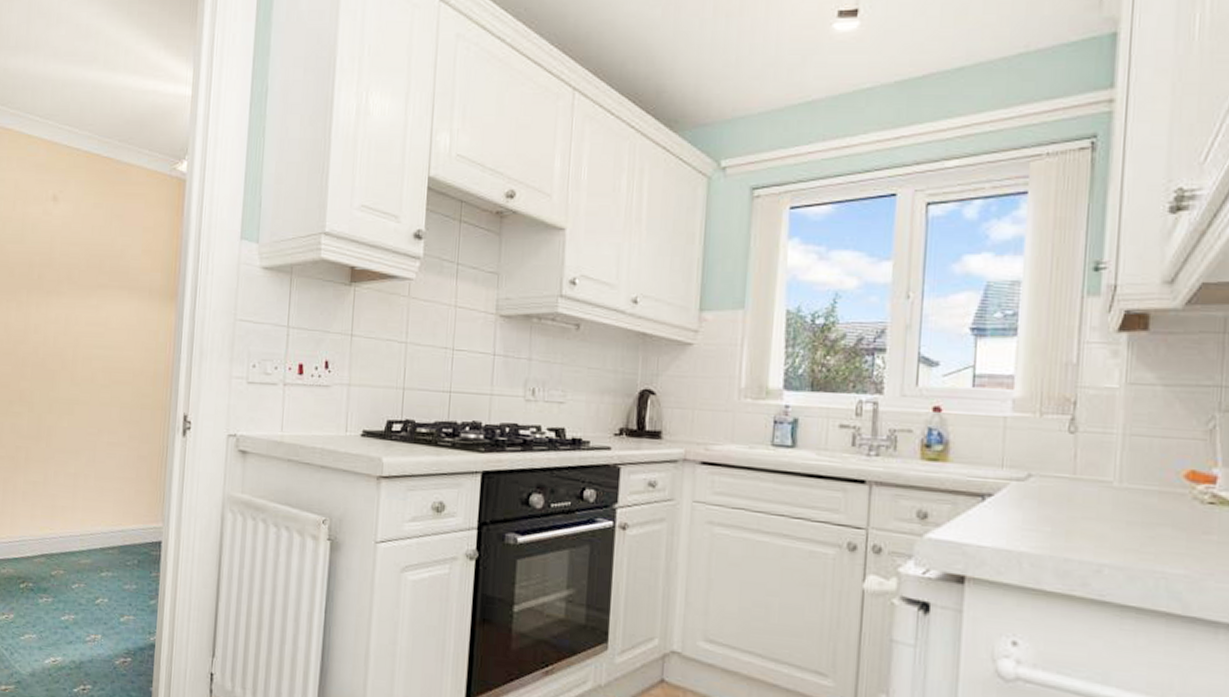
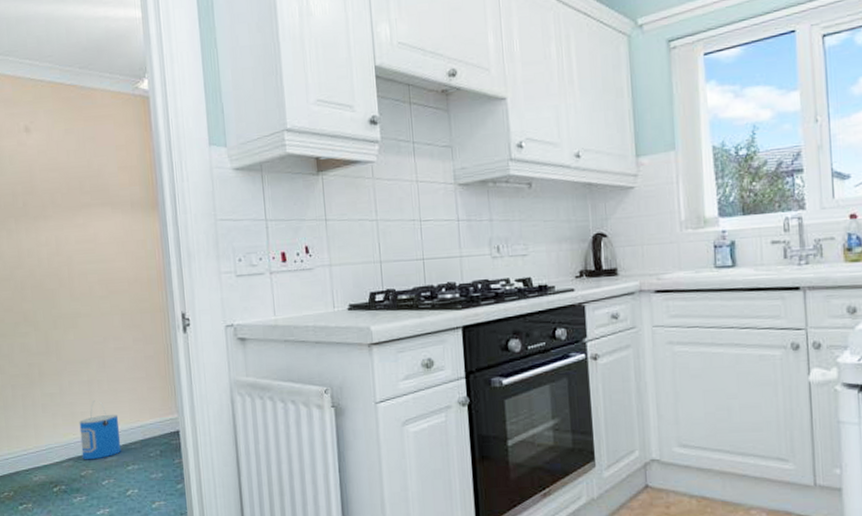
bucket: none [55,495,100,560] -> present [79,400,122,460]

